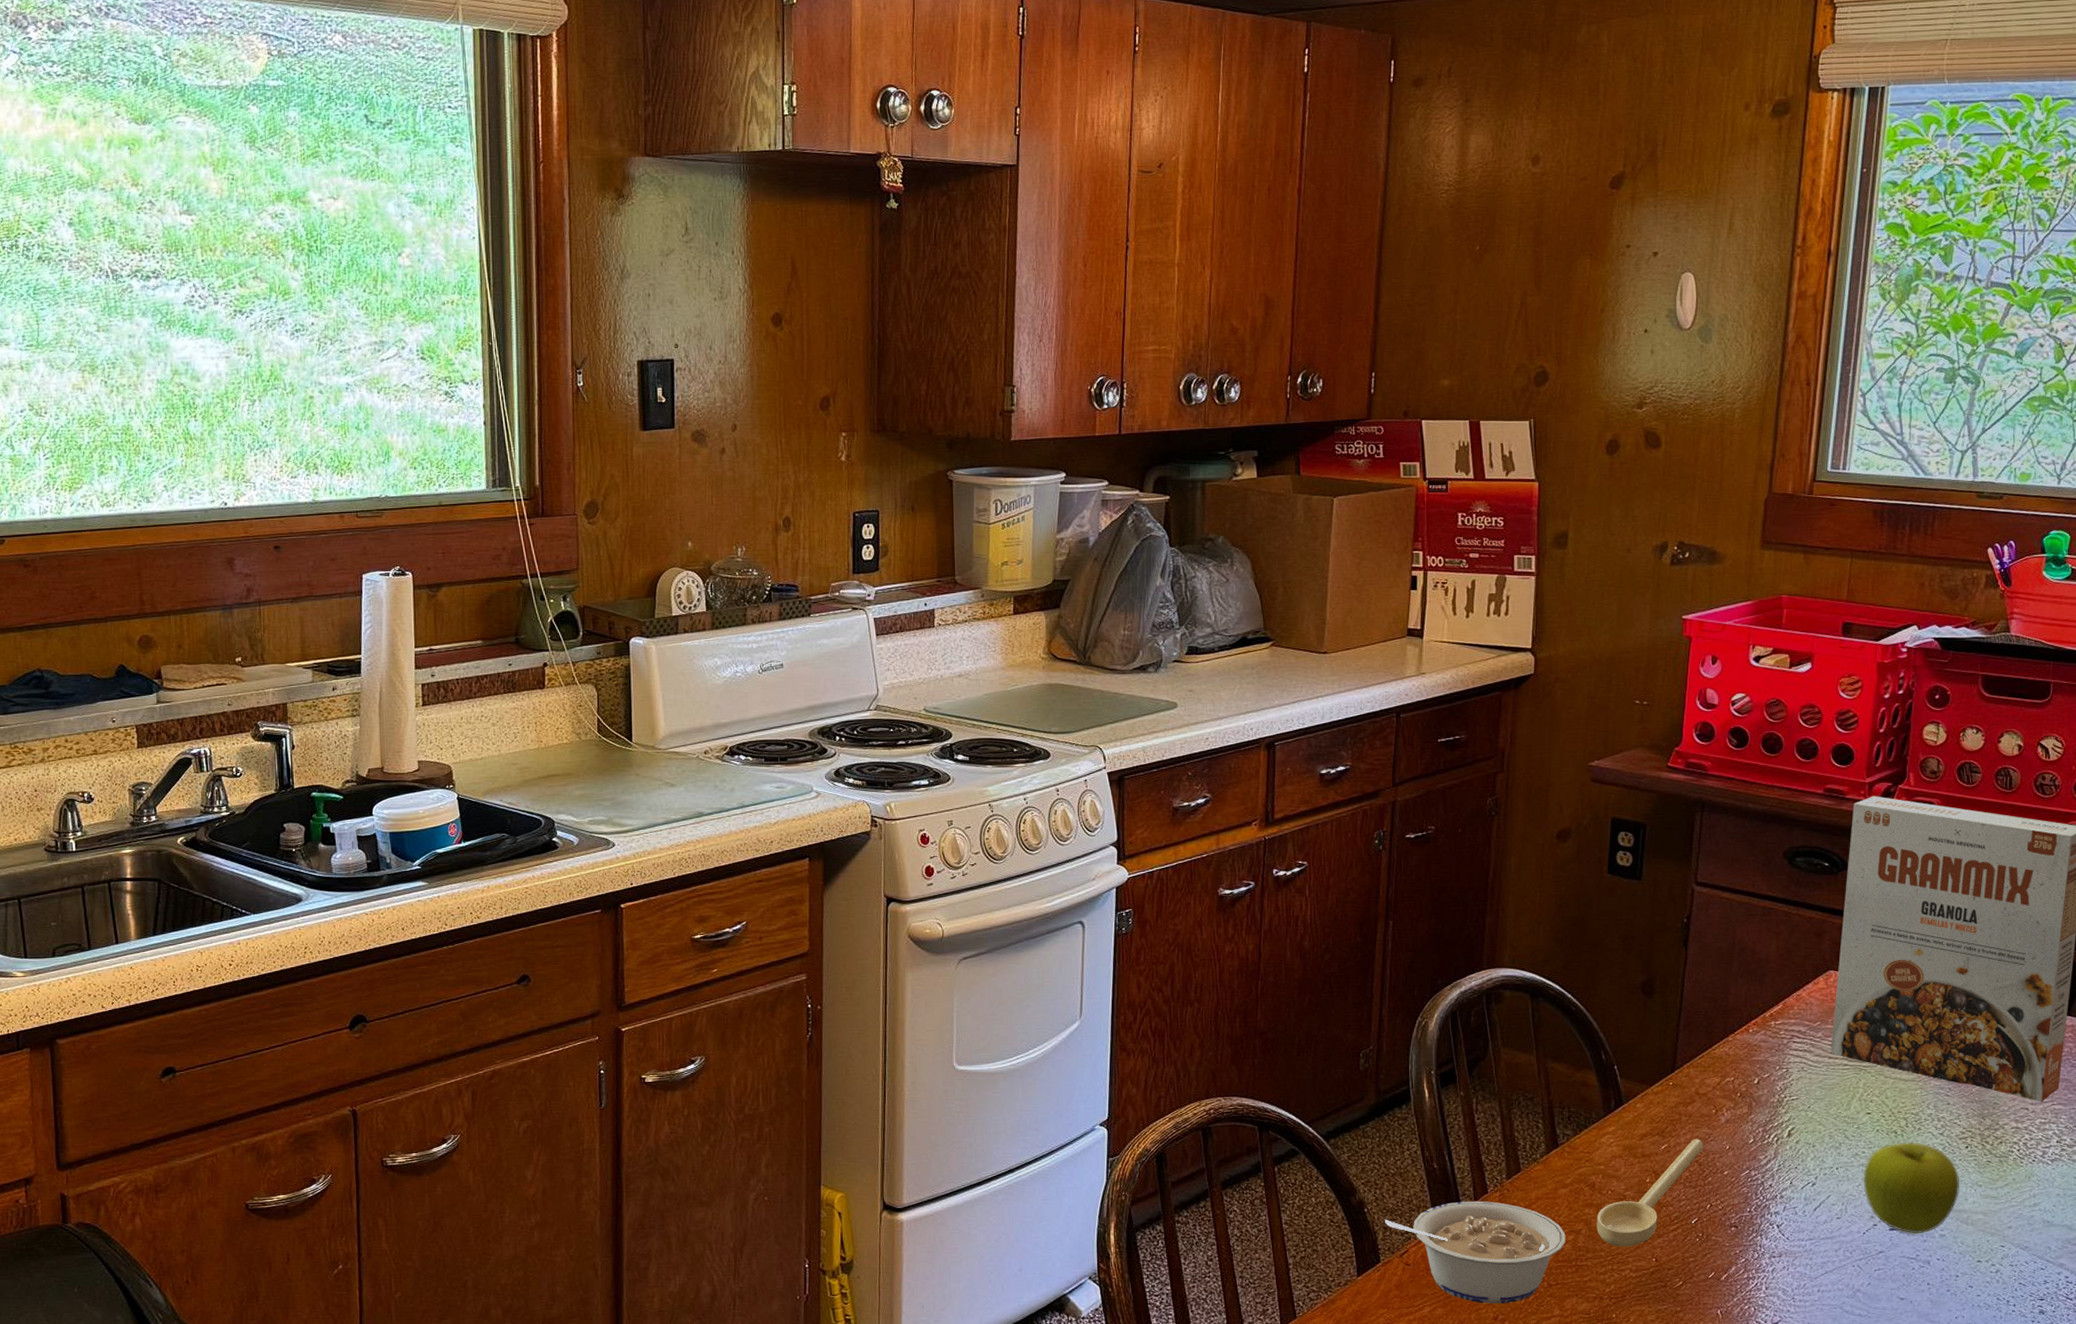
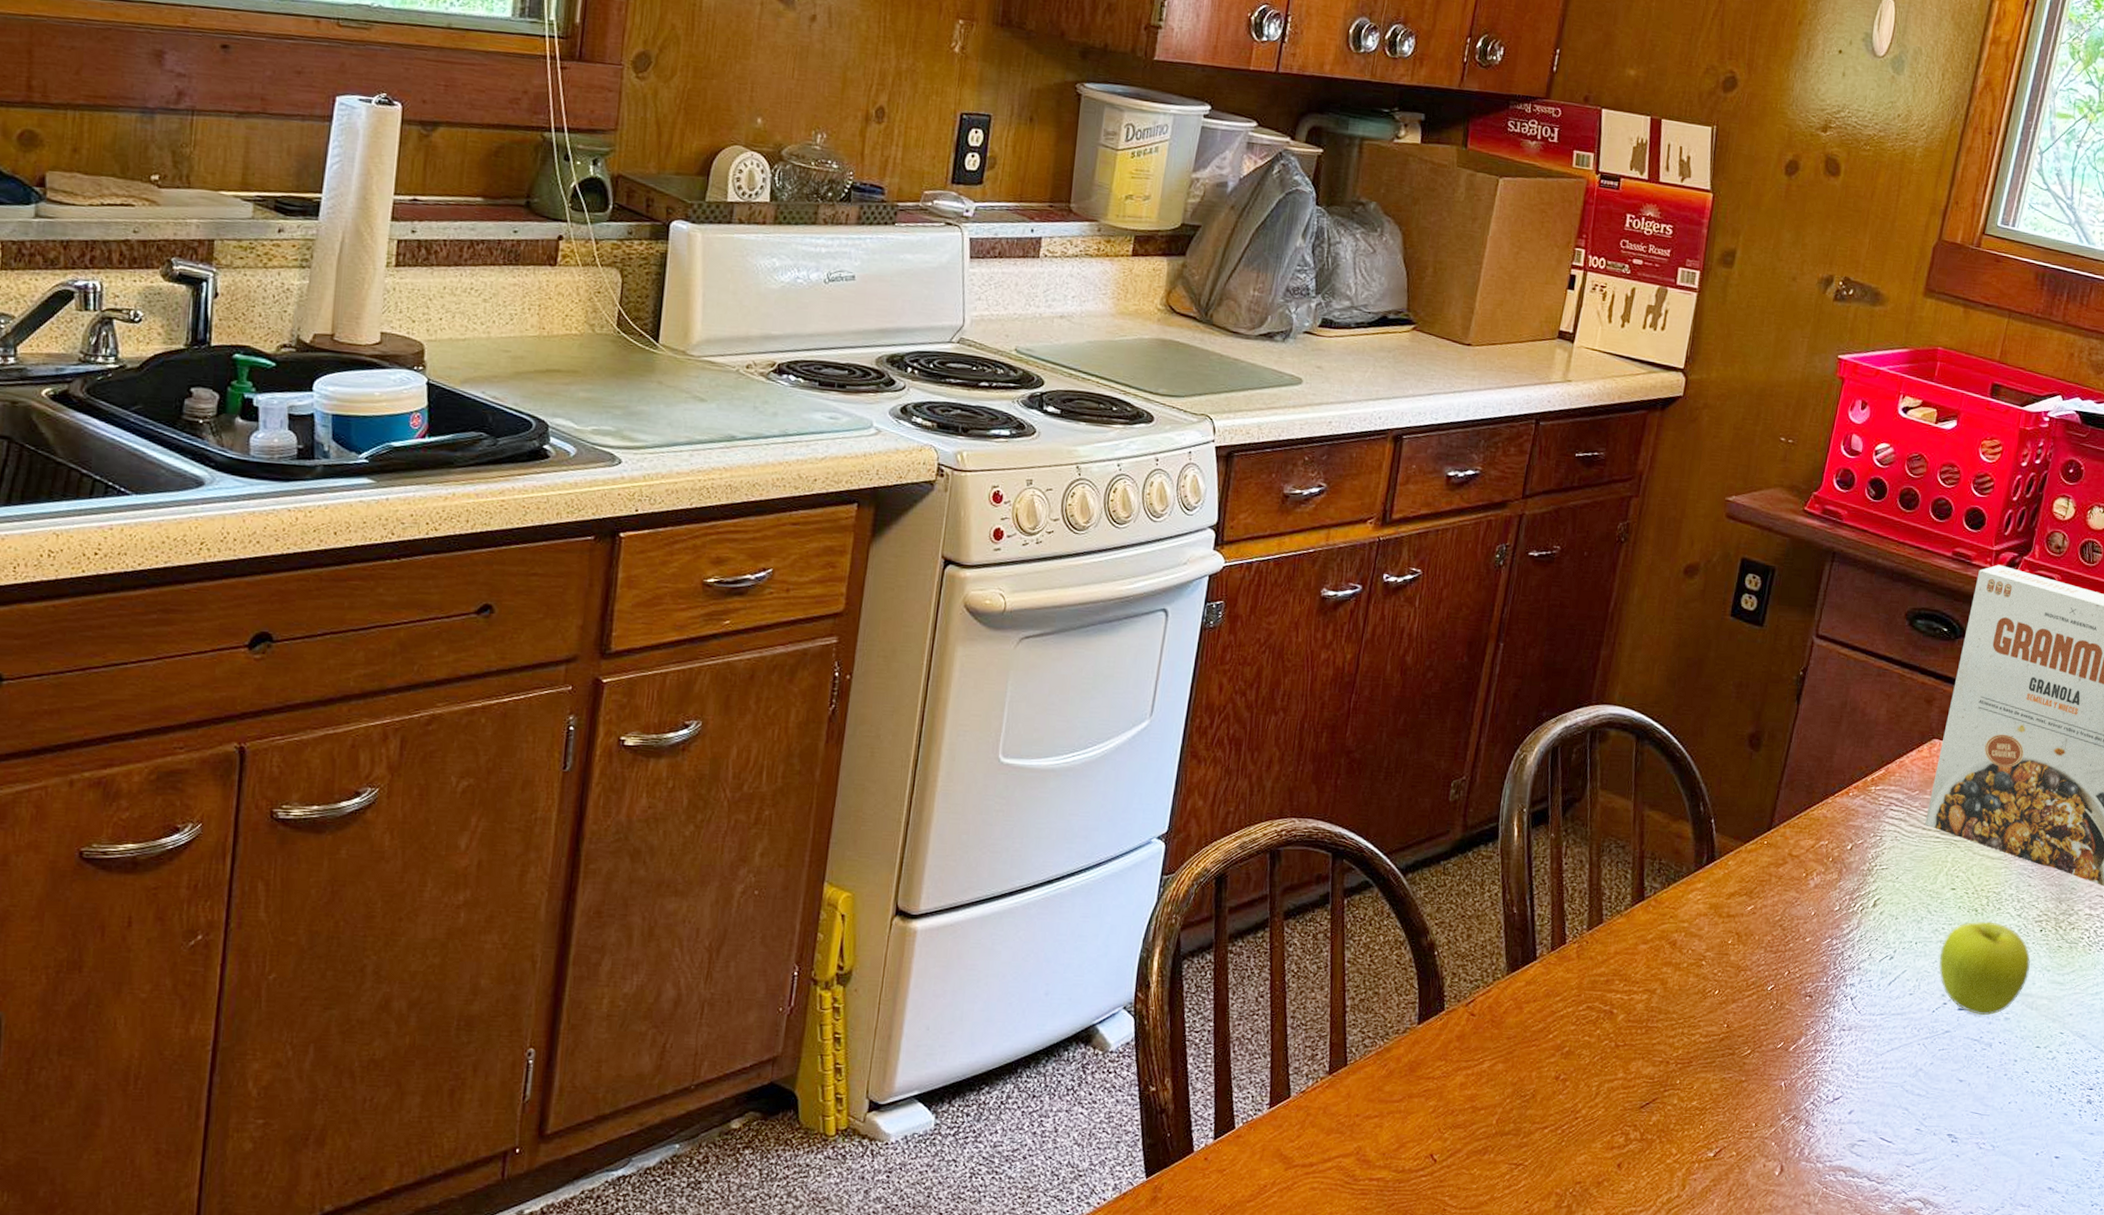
legume: present [1384,1201,1566,1304] -> none [1454,950,1640,1063]
spoon: present [1596,1139,1703,1247] -> none [1672,902,1789,1010]

